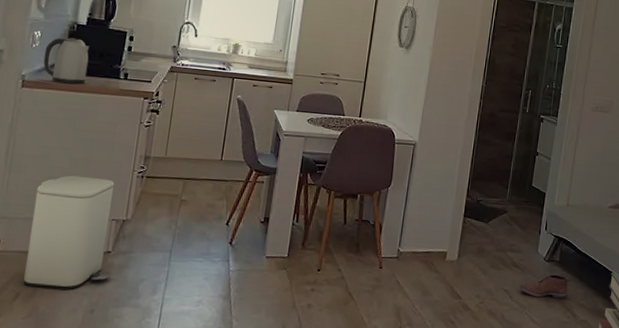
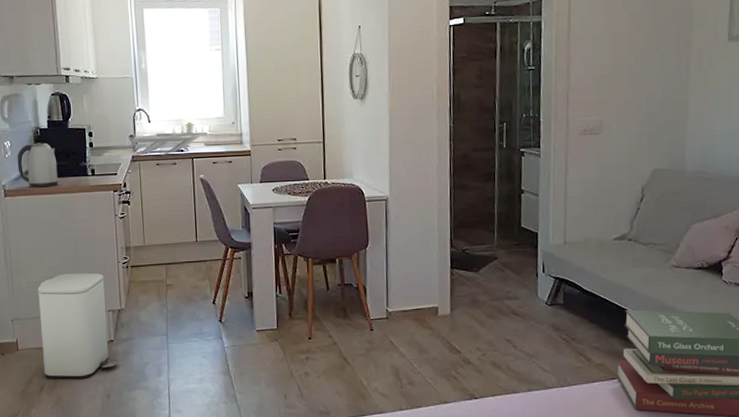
dish rack: none [170,48,253,71] -> present [131,131,208,157]
shoe: present [520,274,570,299] -> none [523,318,579,344]

